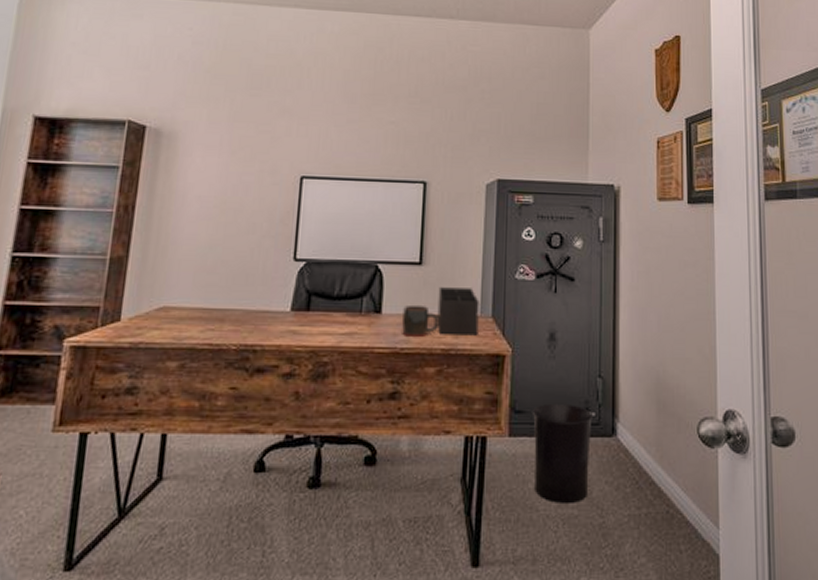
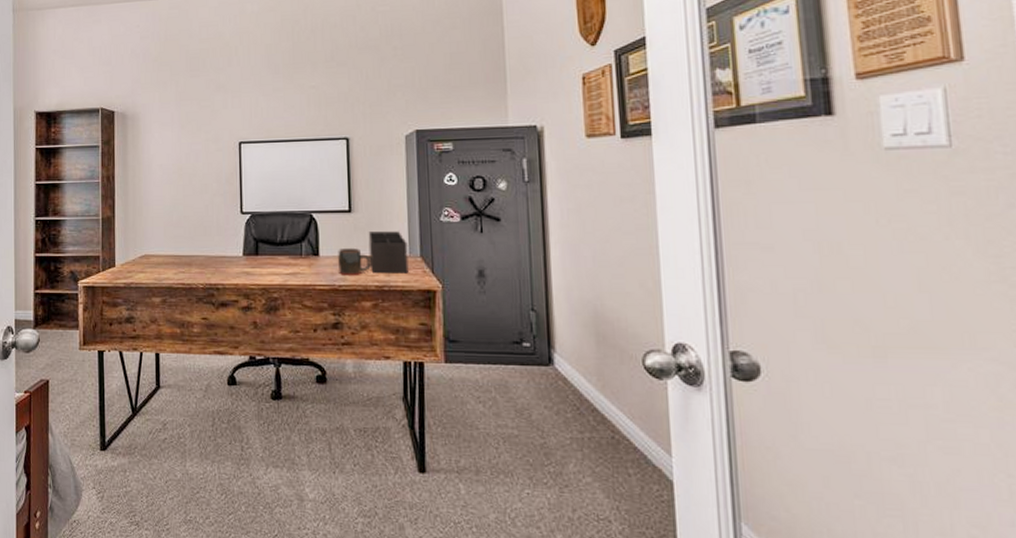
waste bin: present [532,403,594,503] -> none [465,334,529,424]

